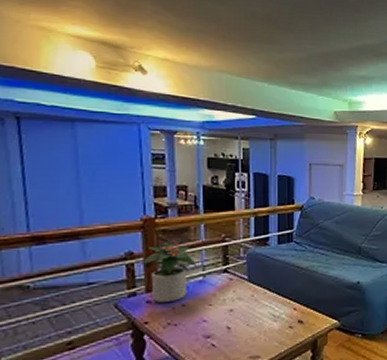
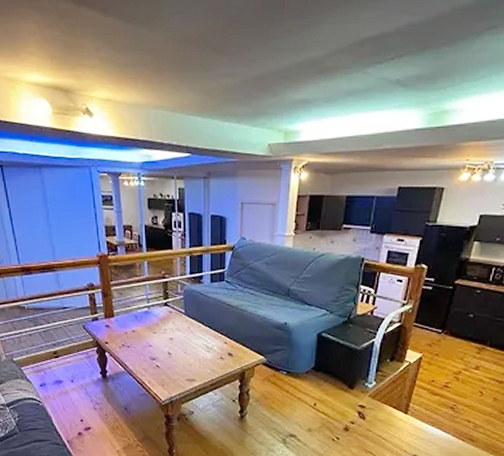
potted plant: present [140,242,196,303] -> none [99,276,142,328]

